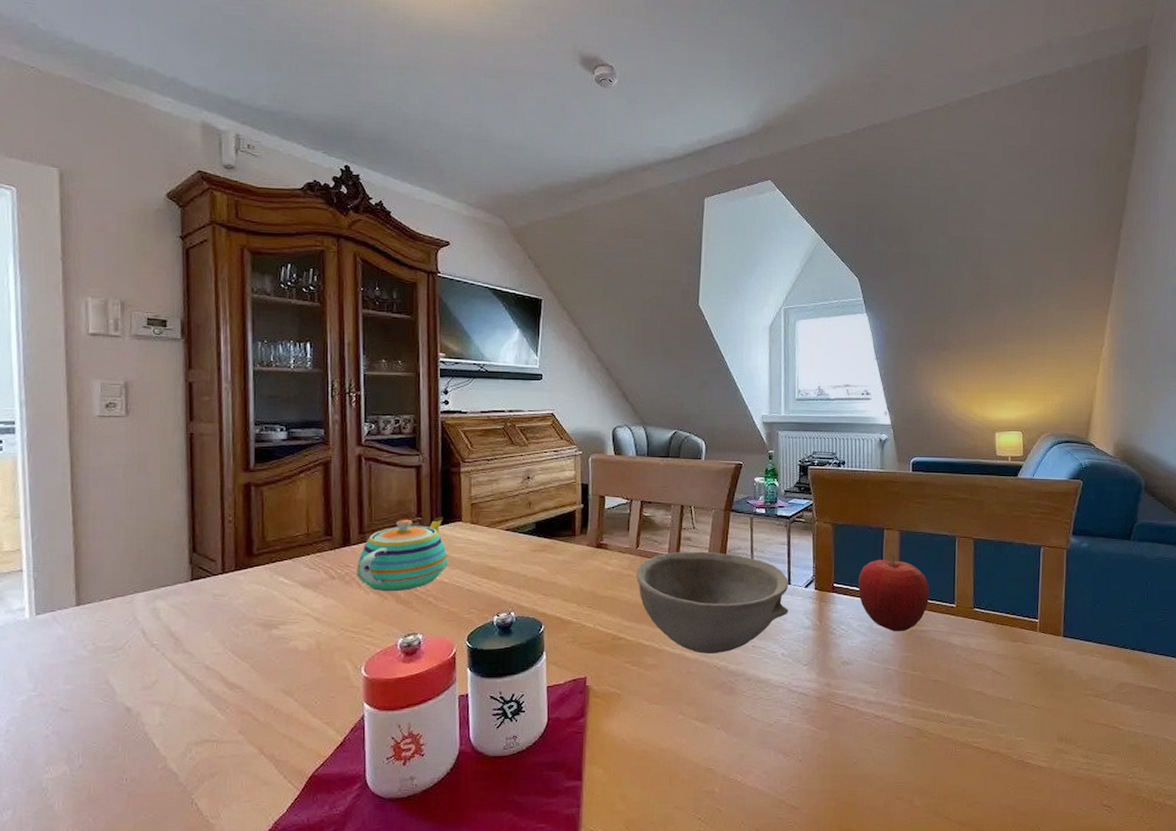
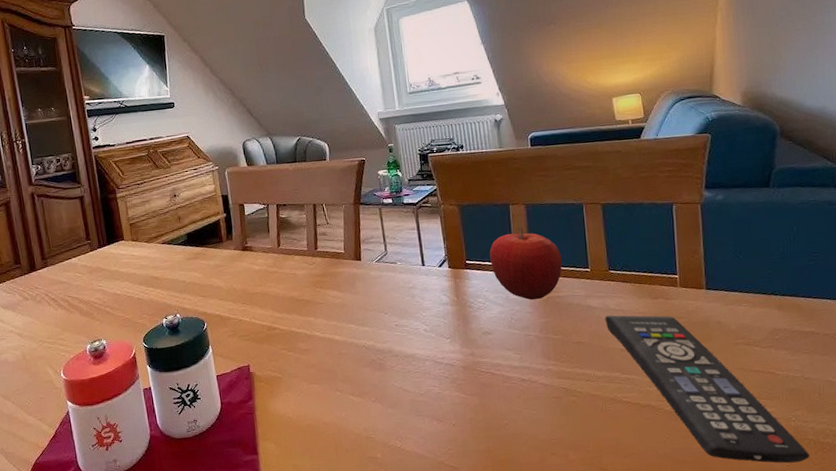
teapot: present [357,516,448,592] -> none [44,238,118,307]
bowl: present [636,551,788,653] -> none [280,243,426,336]
remote control: none [964,654,1142,821] -> present [605,315,809,464]

